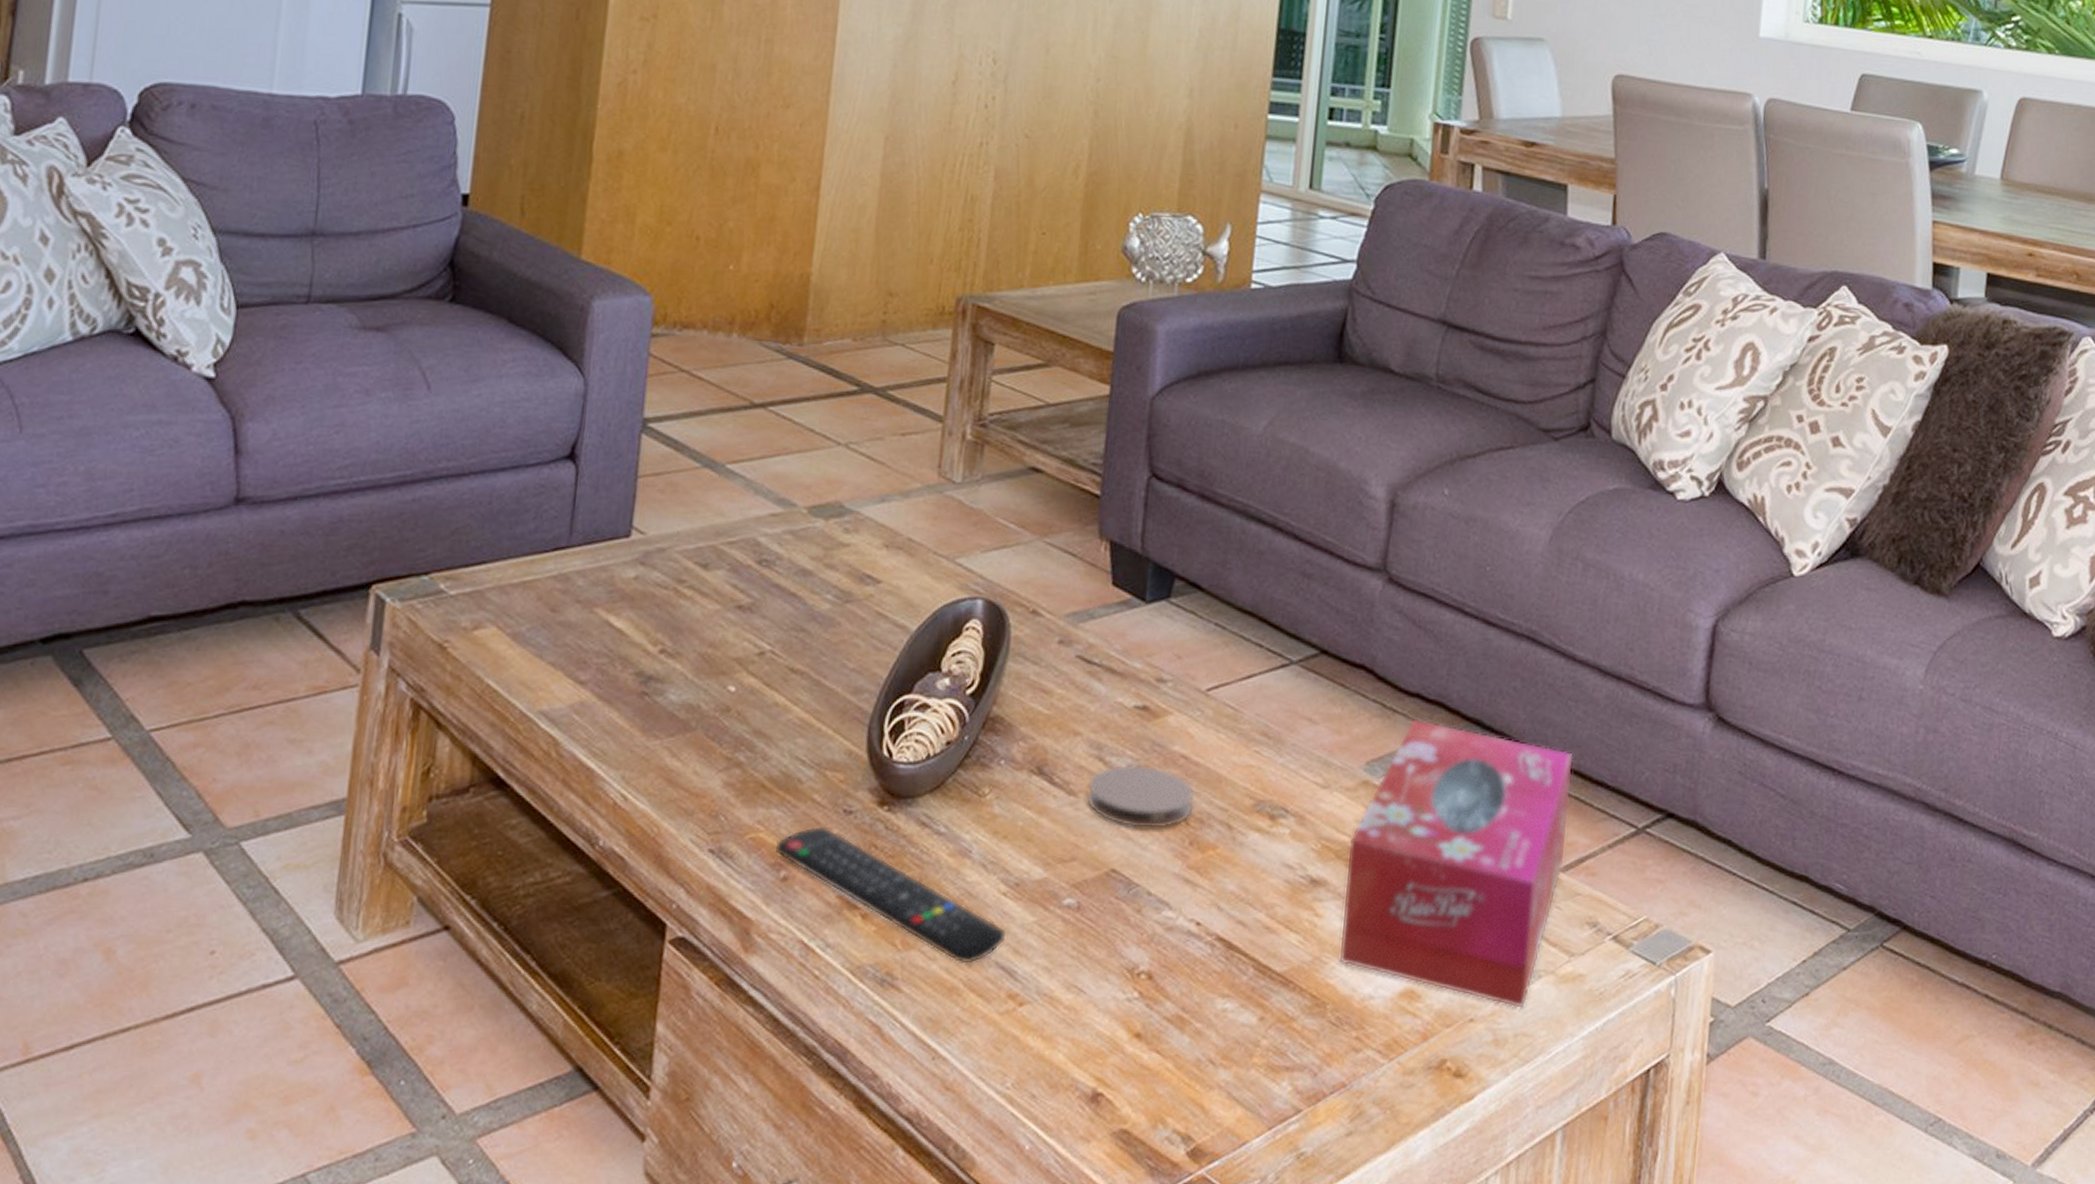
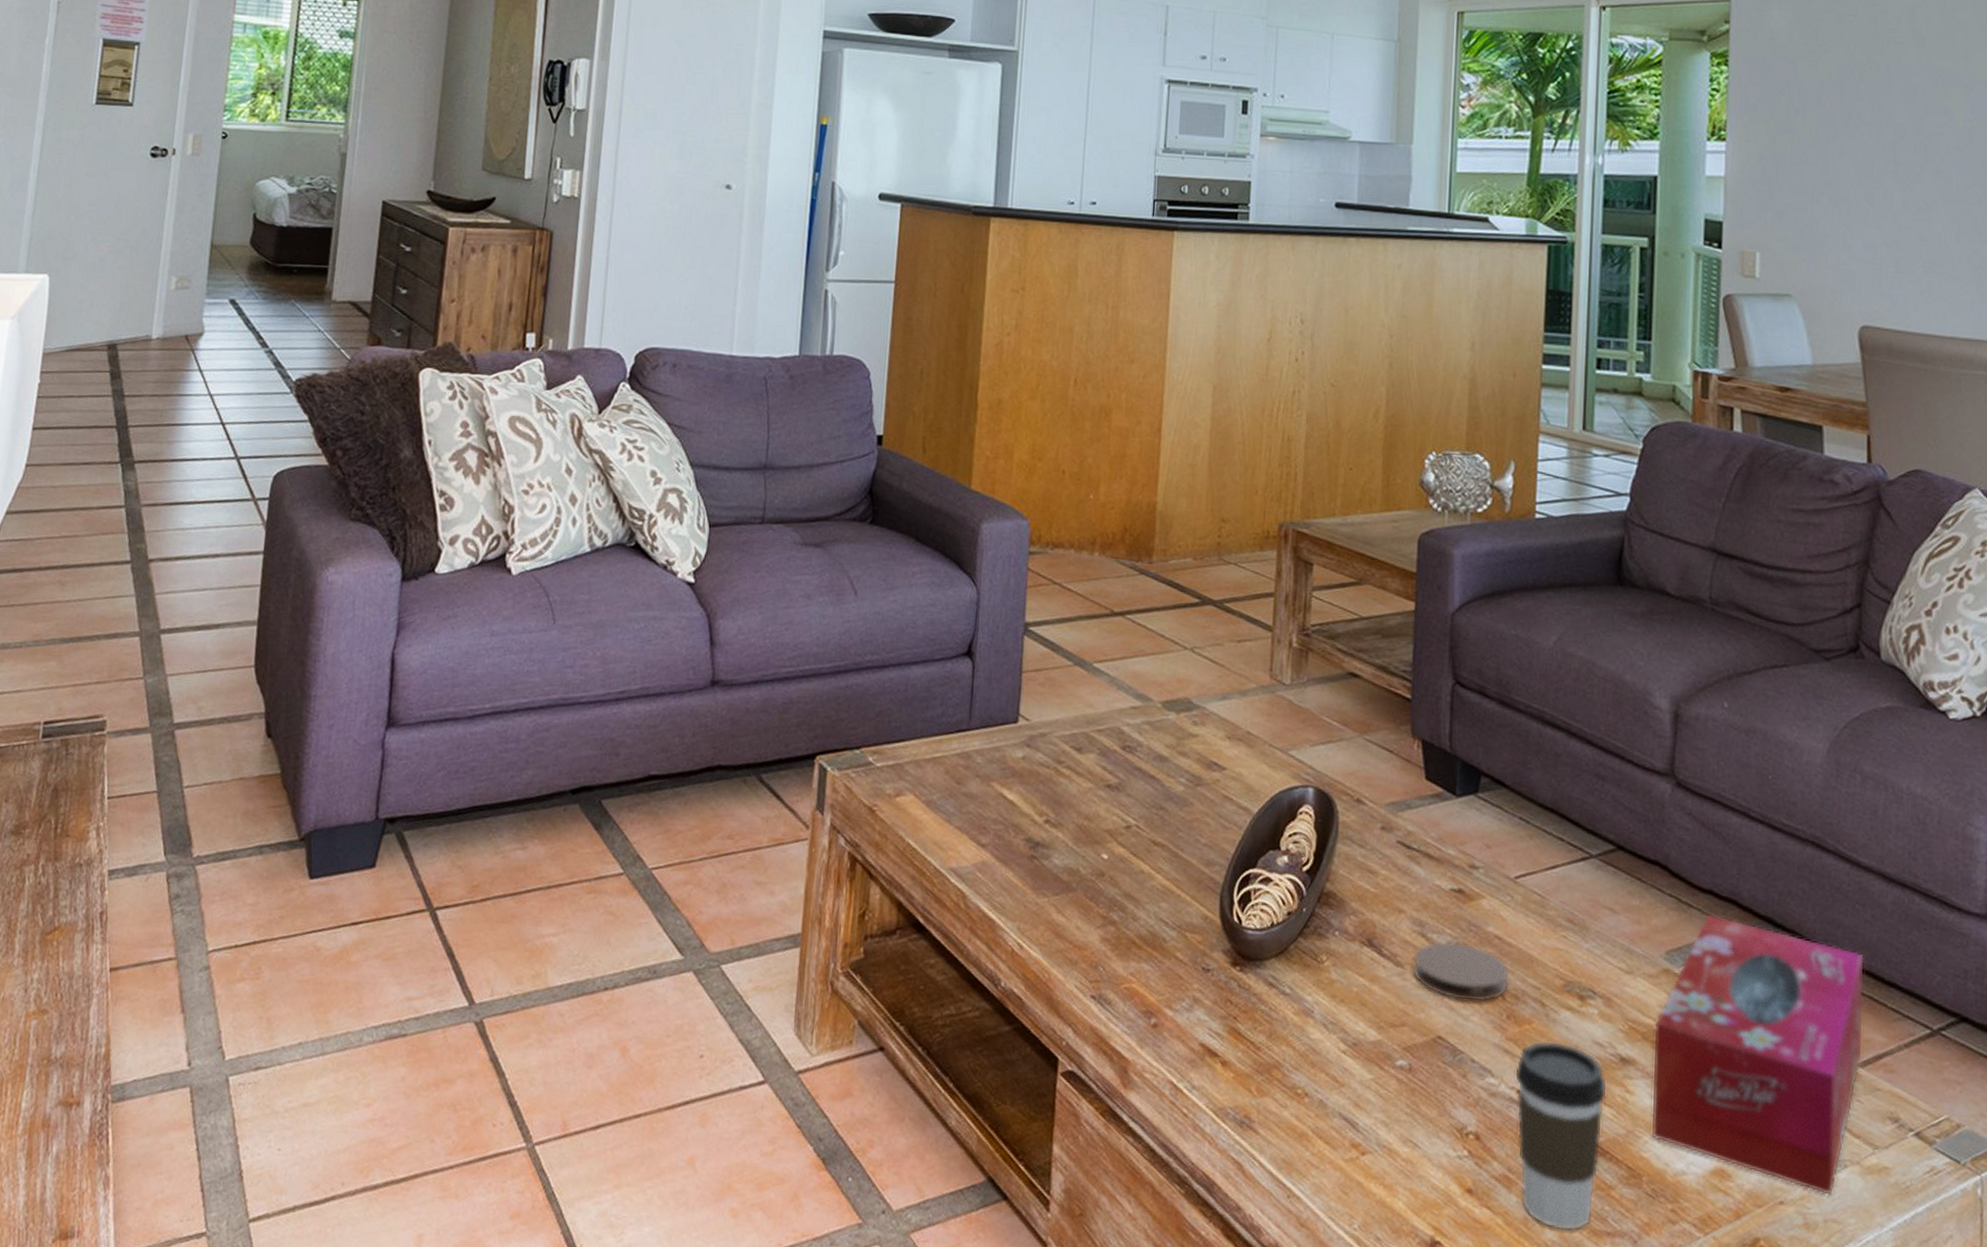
remote control: present [776,825,1007,964] -> none [1147,980,1348,1113]
coffee cup: none [1193,866,1296,1070] -> present [1514,1040,1608,1231]

